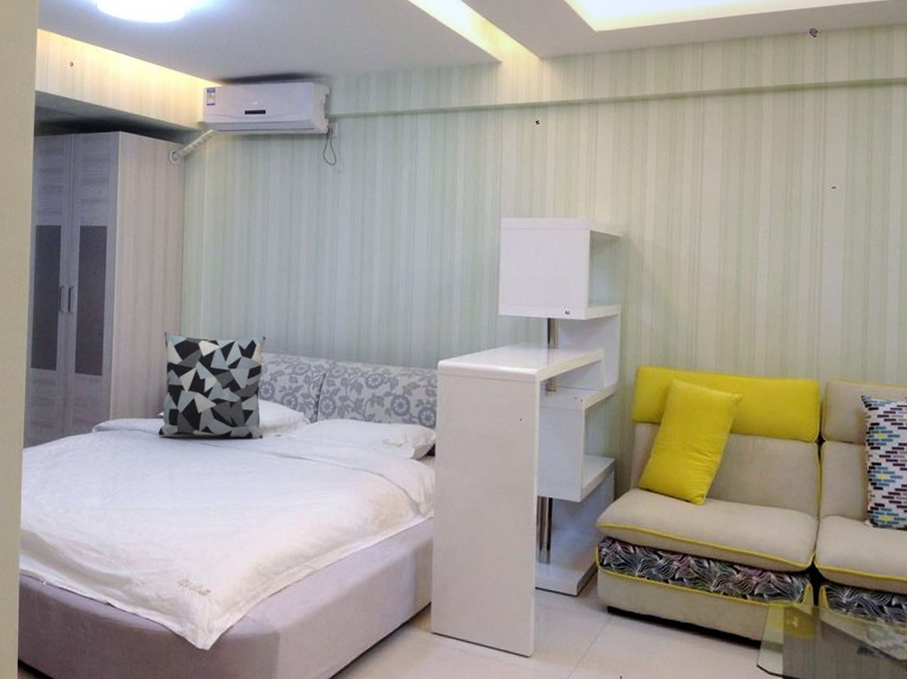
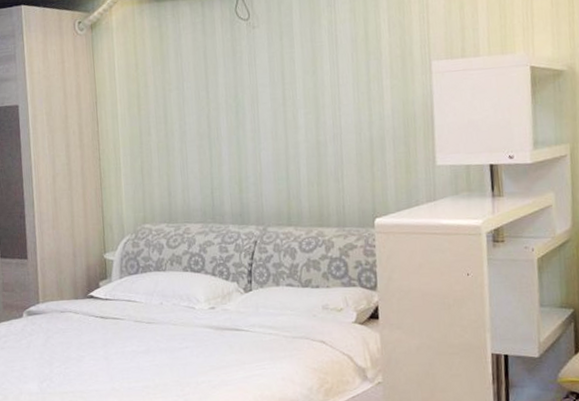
pillow: present [158,332,266,439] -> none [86,206,197,317]

